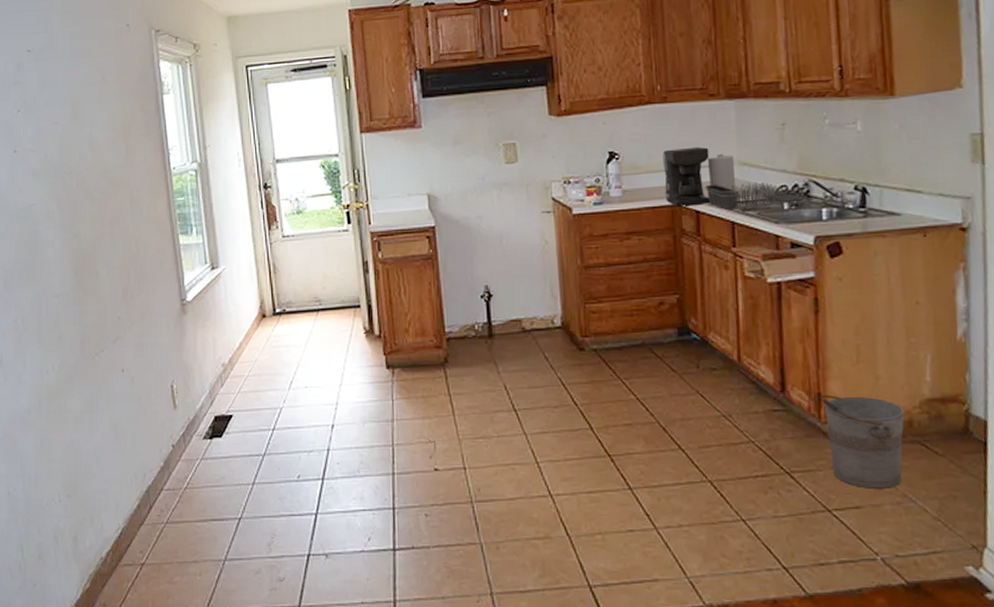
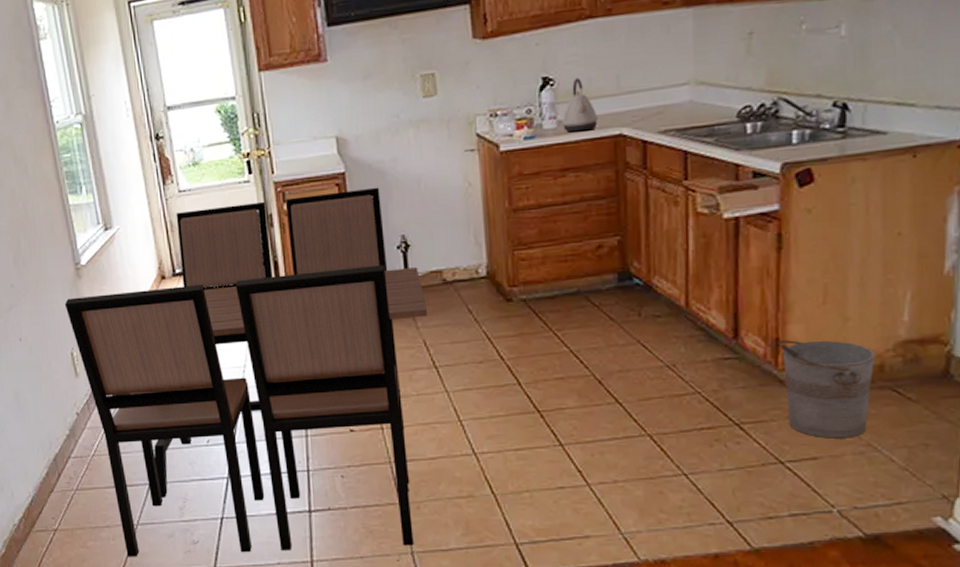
dining set: none [168,241,509,594] -> present [64,187,428,557]
kettle: none [626,154,658,201] -> present [561,77,599,133]
coffee maker: present [662,146,711,207] -> none [605,65,661,137]
dish rack: present [705,181,804,212] -> none [654,102,771,139]
paper towel holder: present [708,153,736,192] -> none [659,72,691,117]

